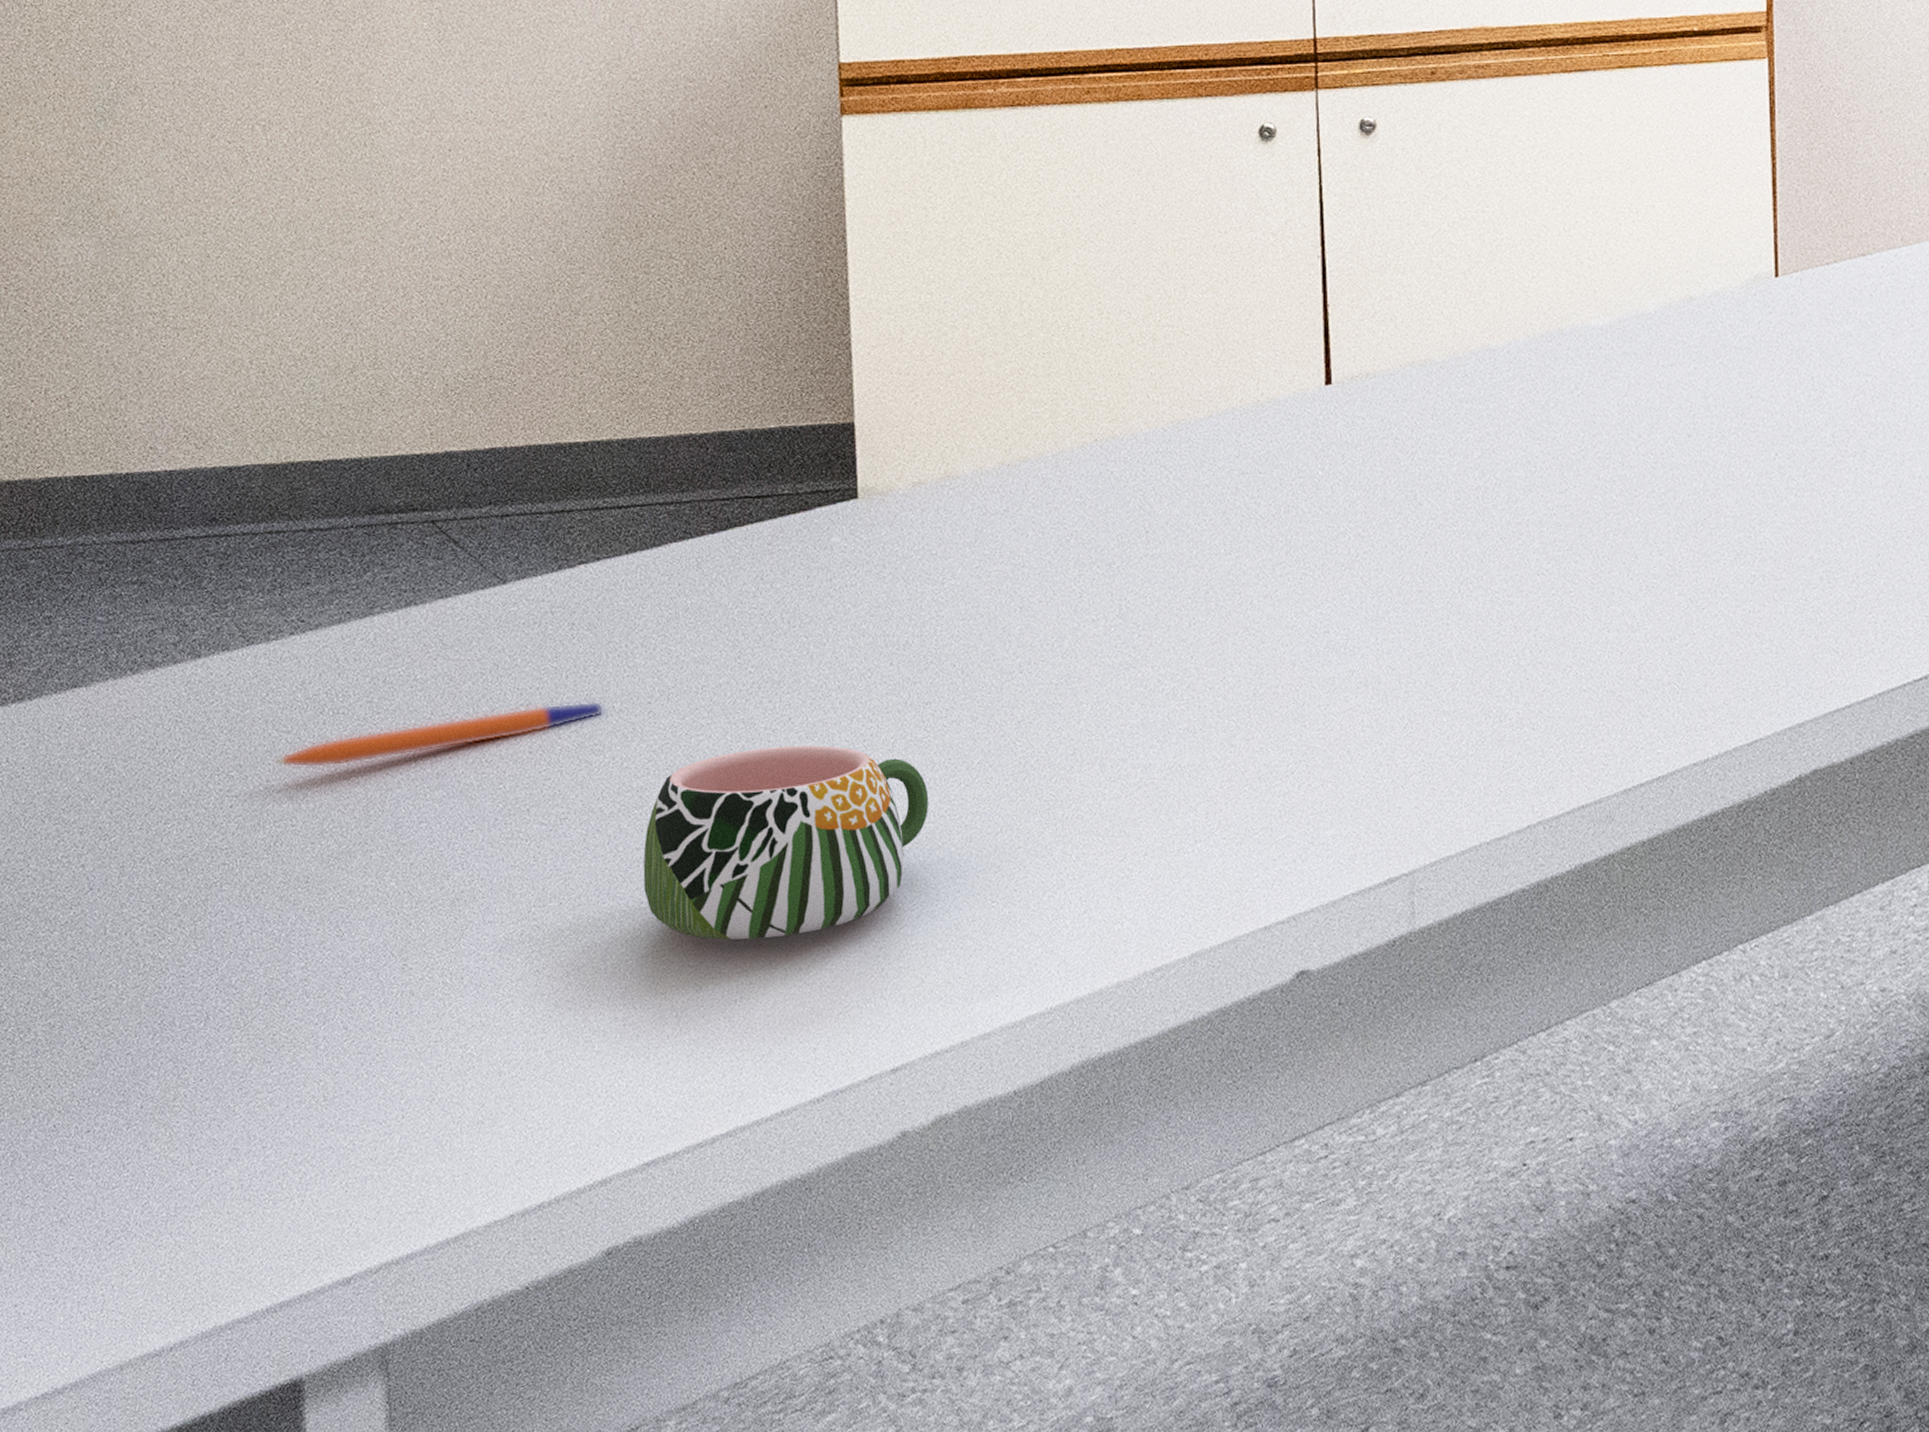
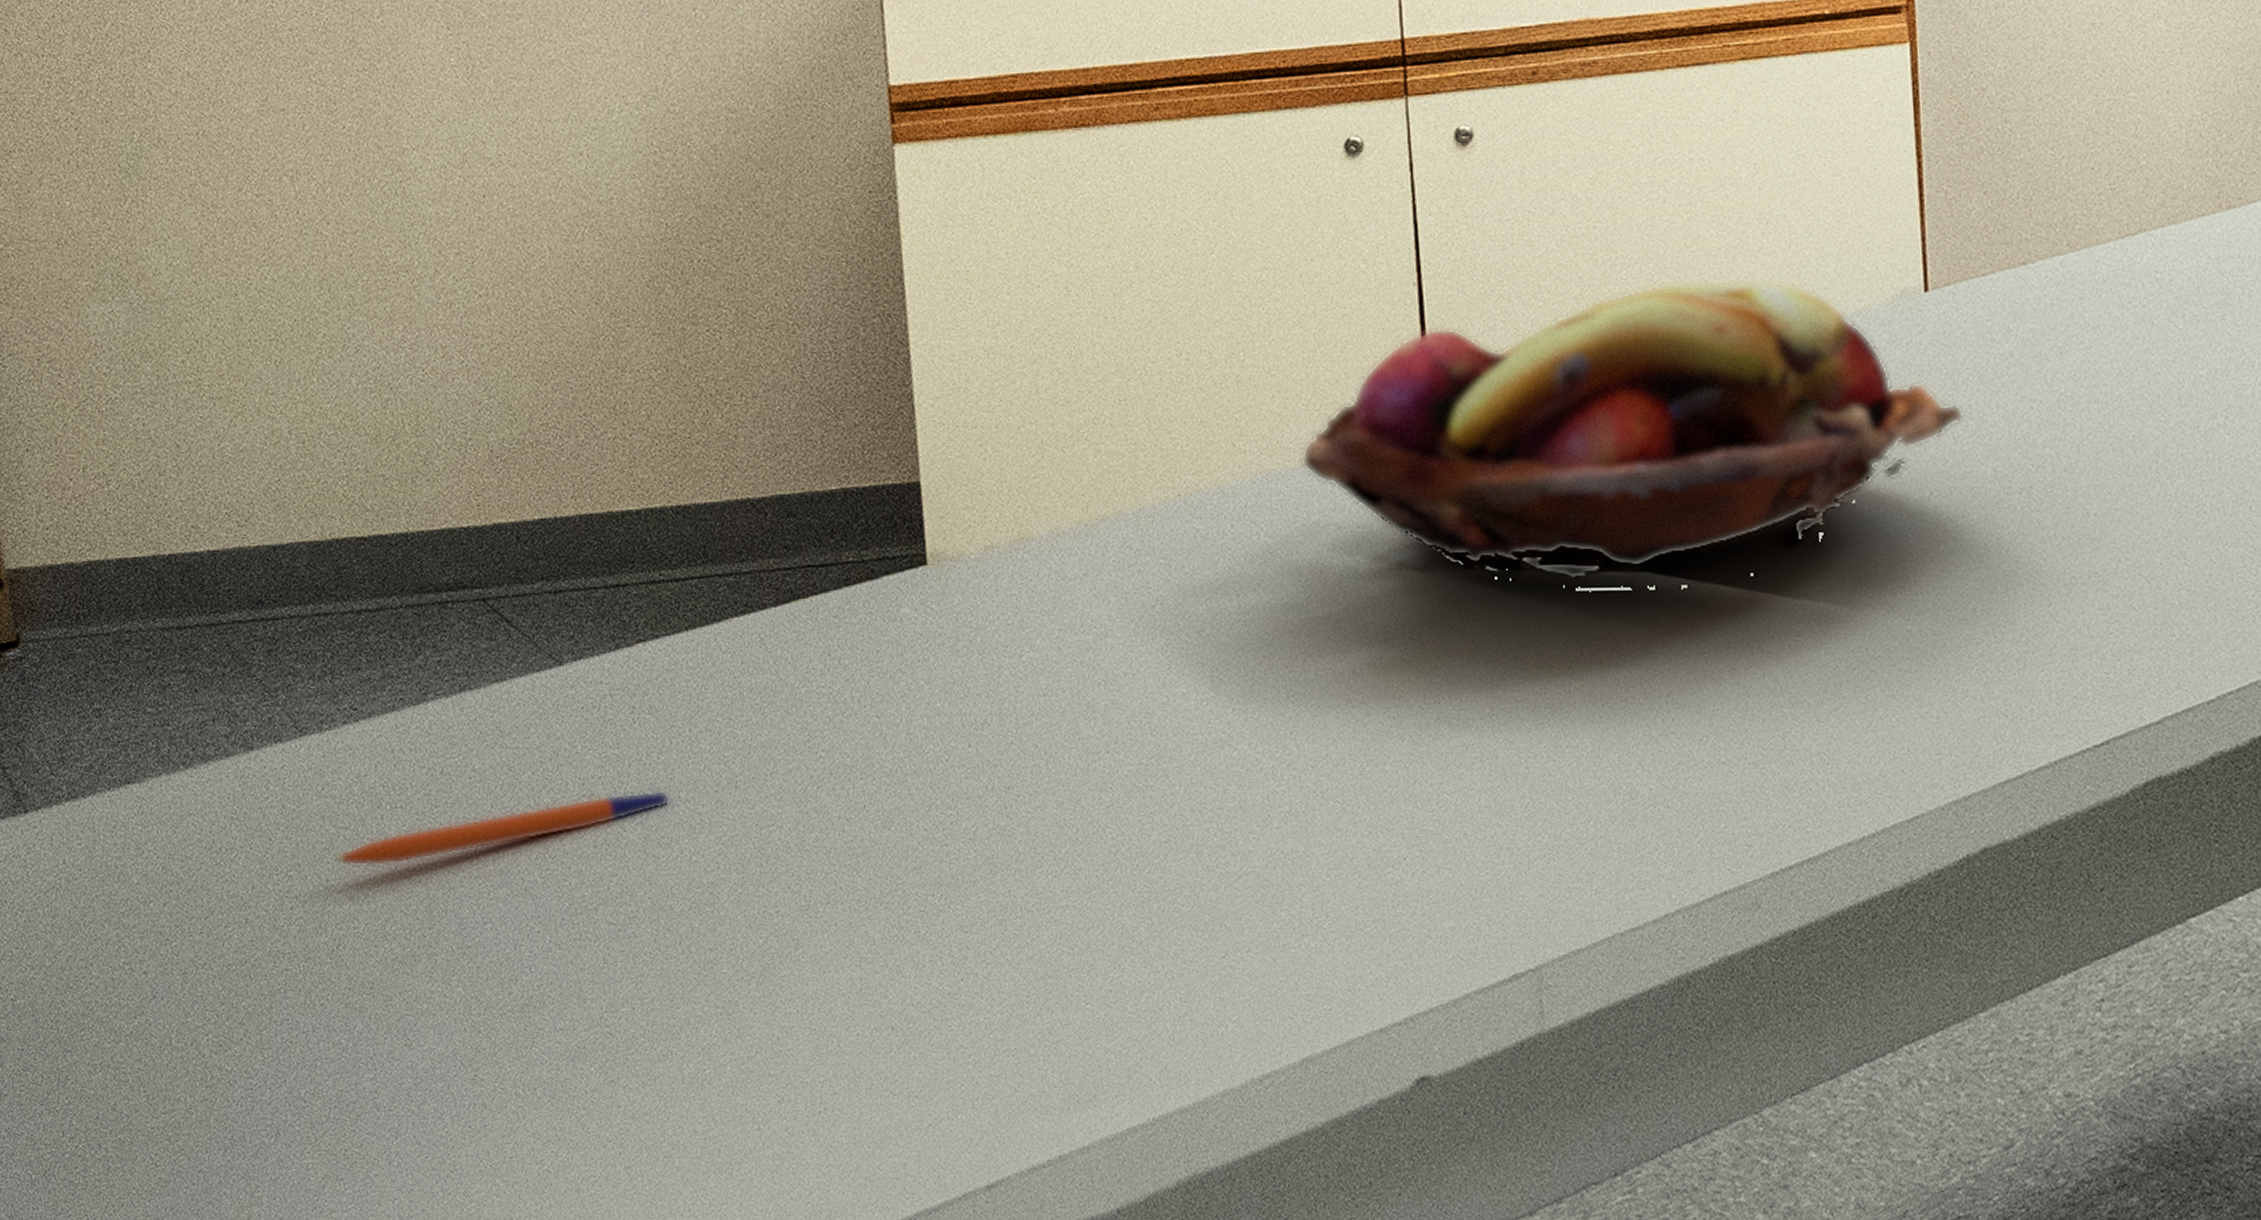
mug: present [643,745,929,940] -> none [717,835,1015,1046]
fruit basket: none [1210,263,1807,534] -> present [1301,280,1965,588]

